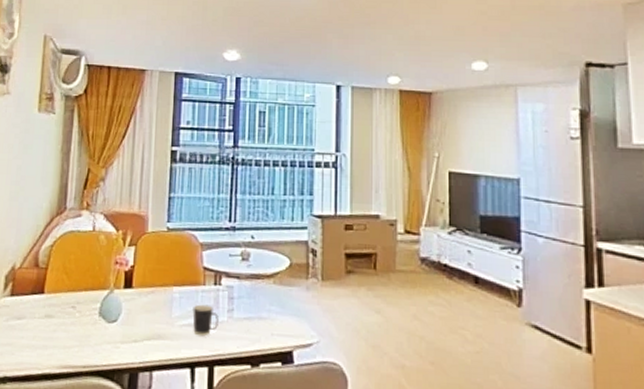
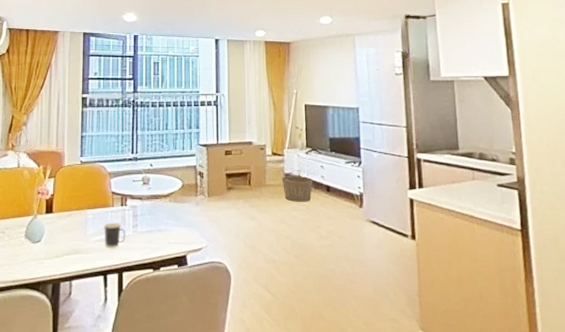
basket: none [416,260,457,295] -> present [281,175,313,202]

